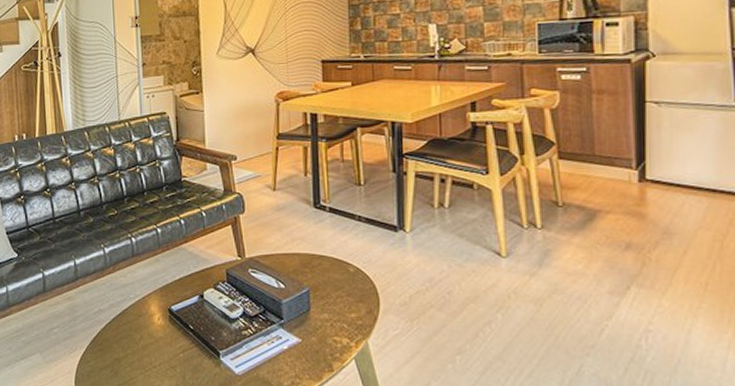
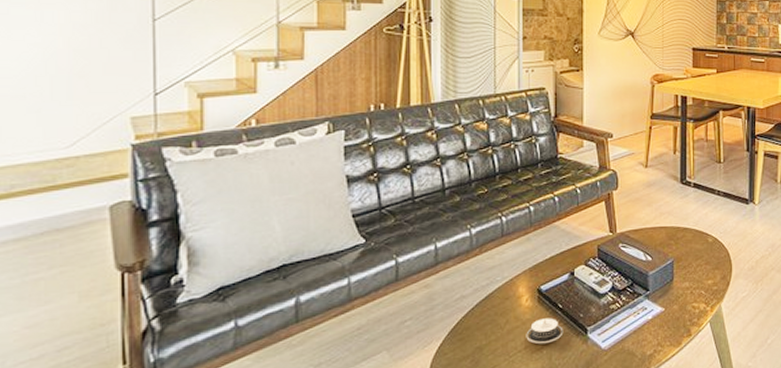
architectural model: none [159,338,196,363] -> present [526,318,564,345]

